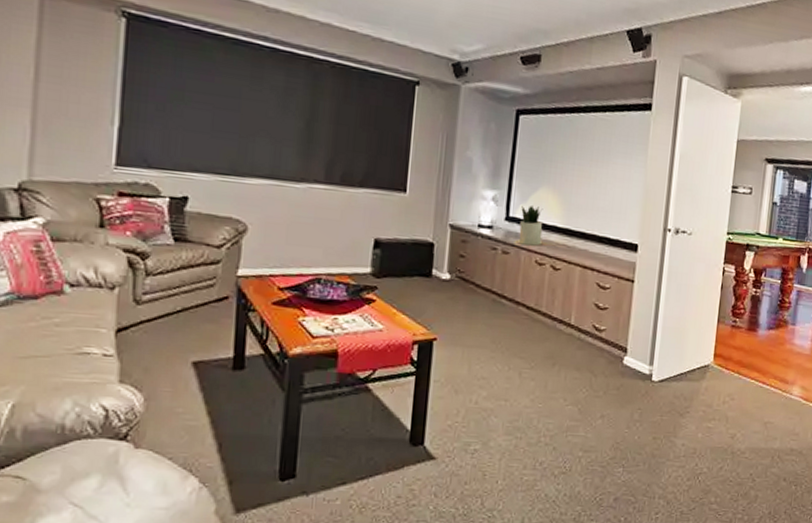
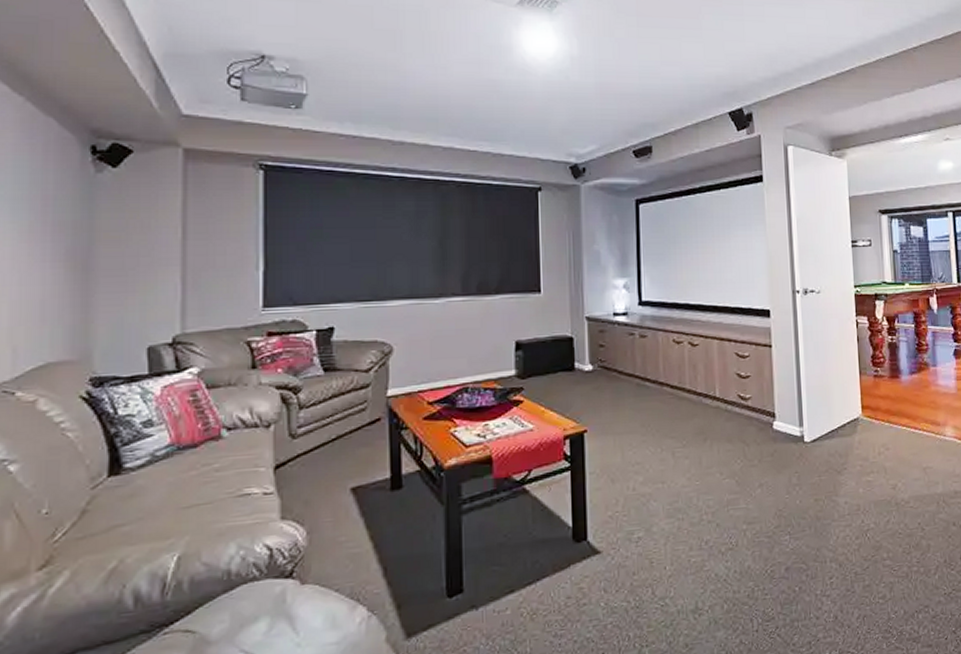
planter: present [517,204,543,246] -> none [652,286,678,326]

